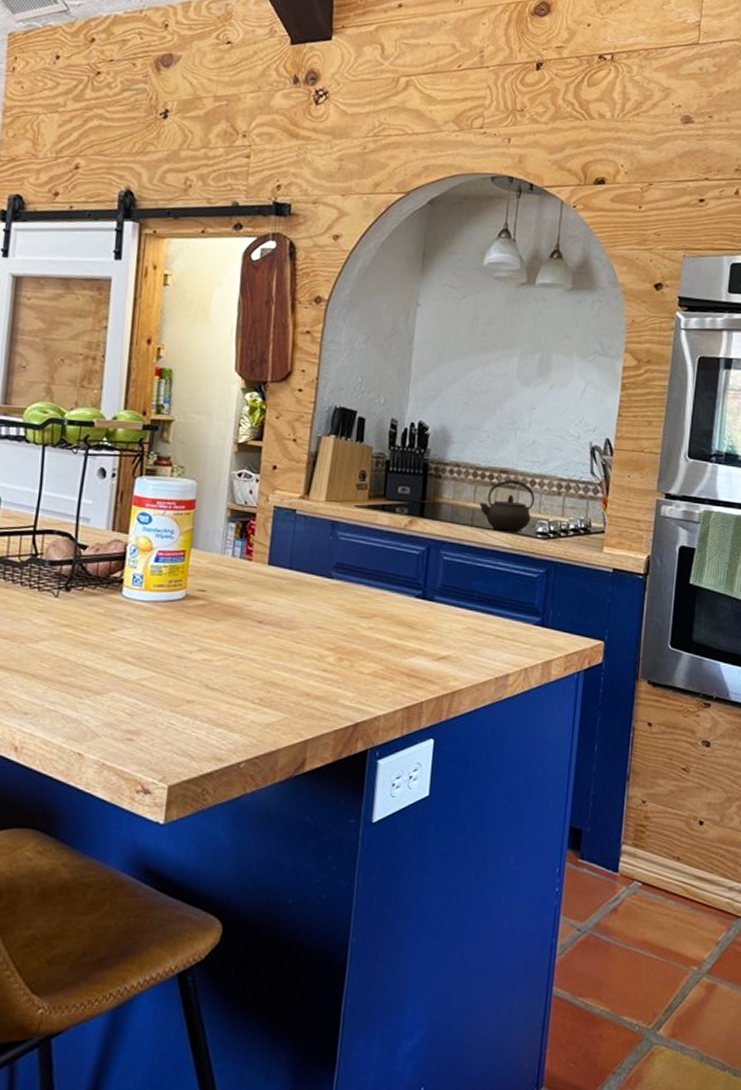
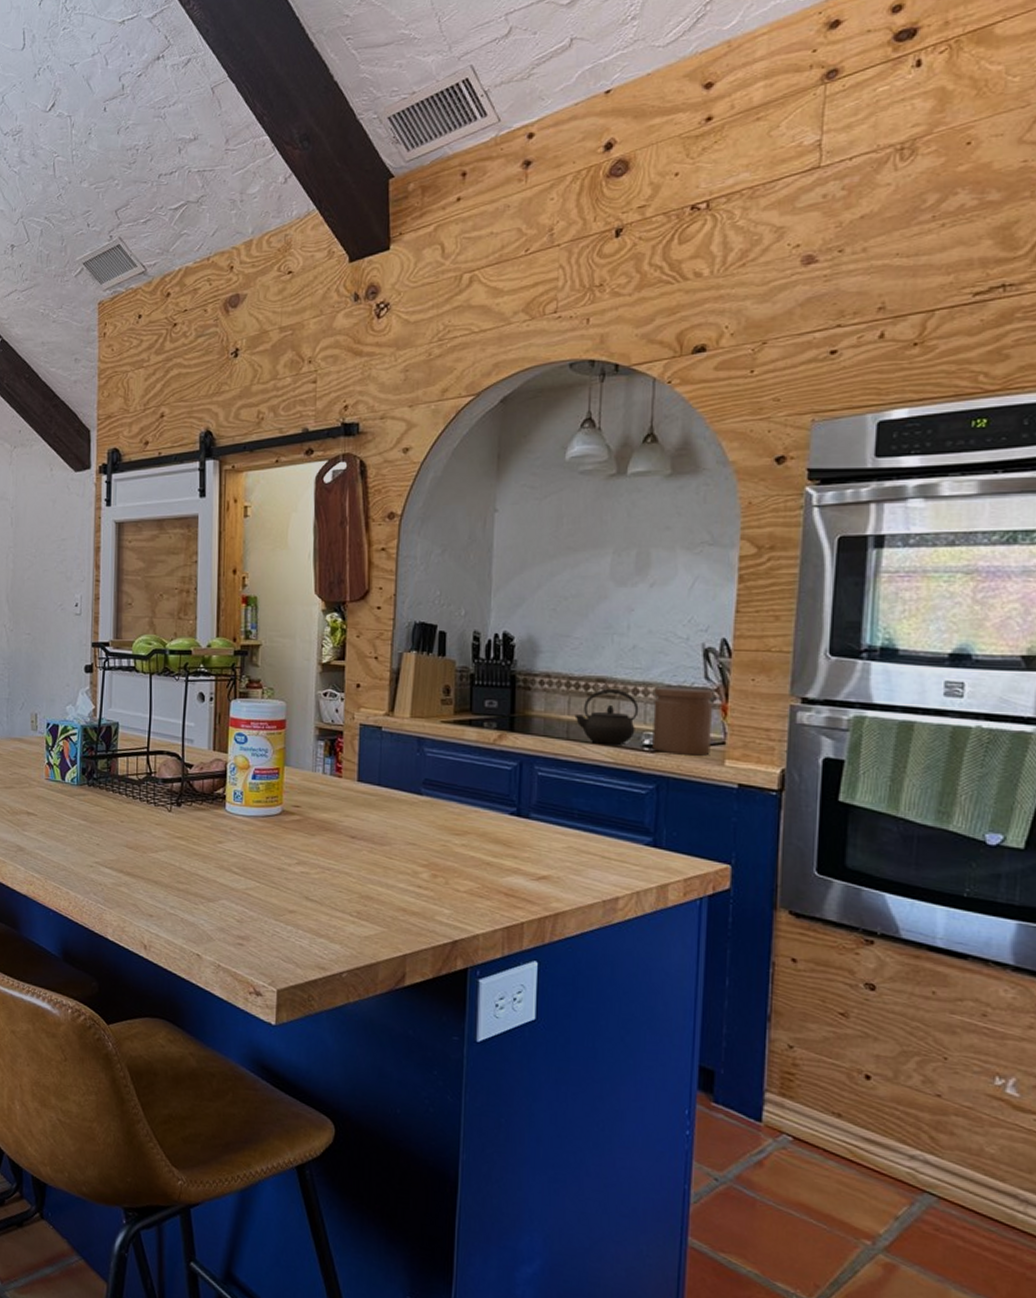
jar: none [544,479,597,543] -> present [652,686,714,756]

